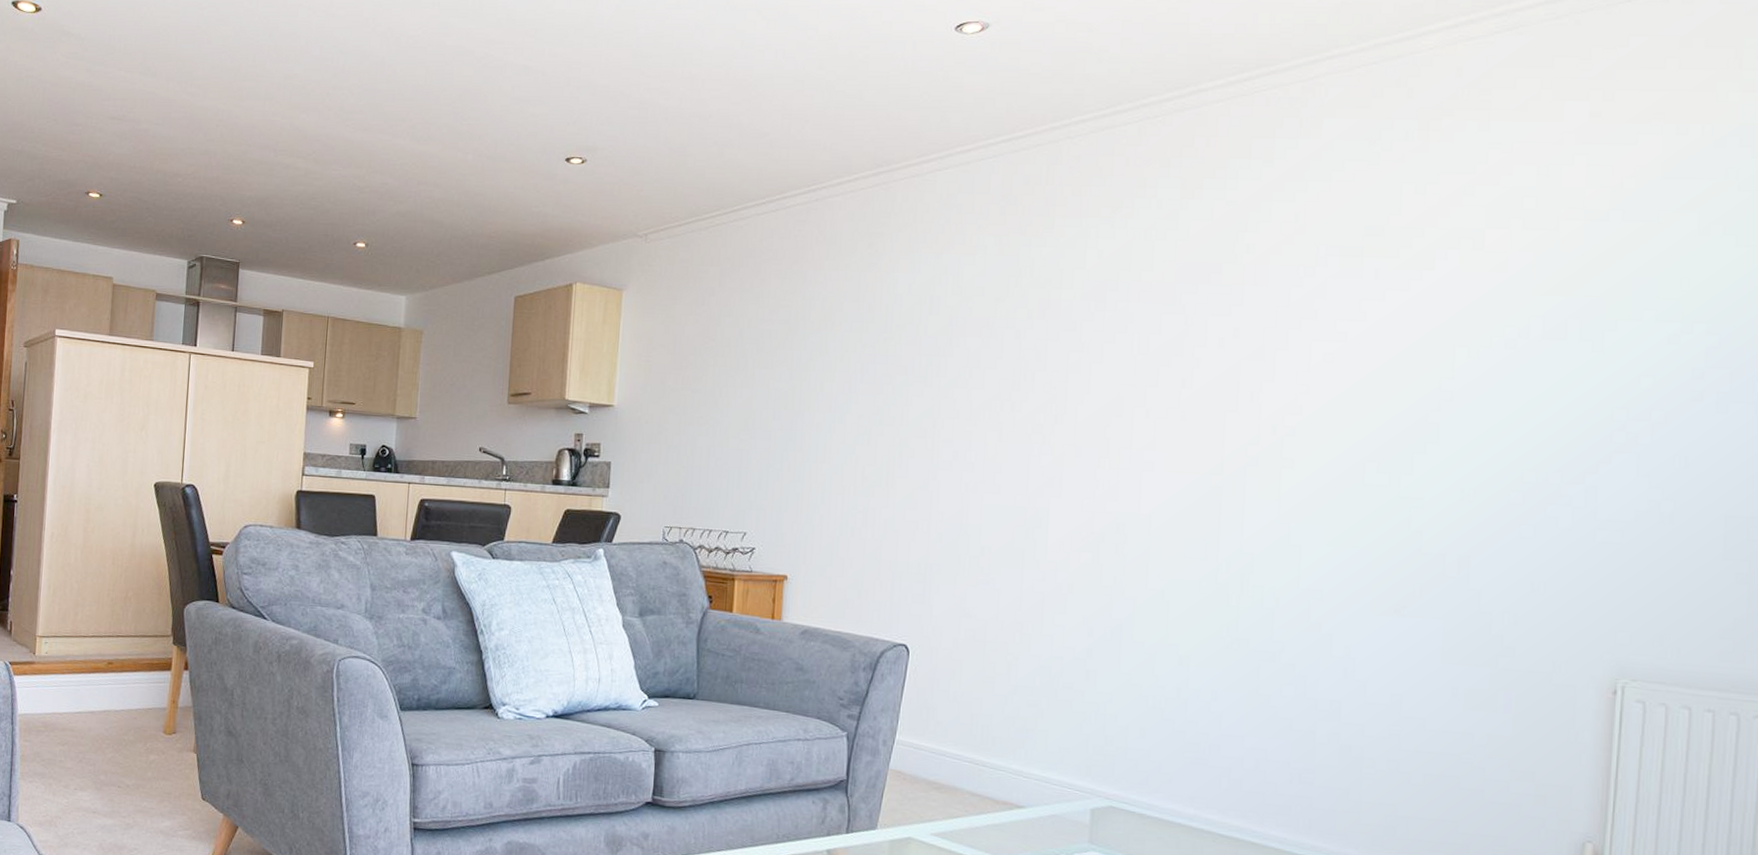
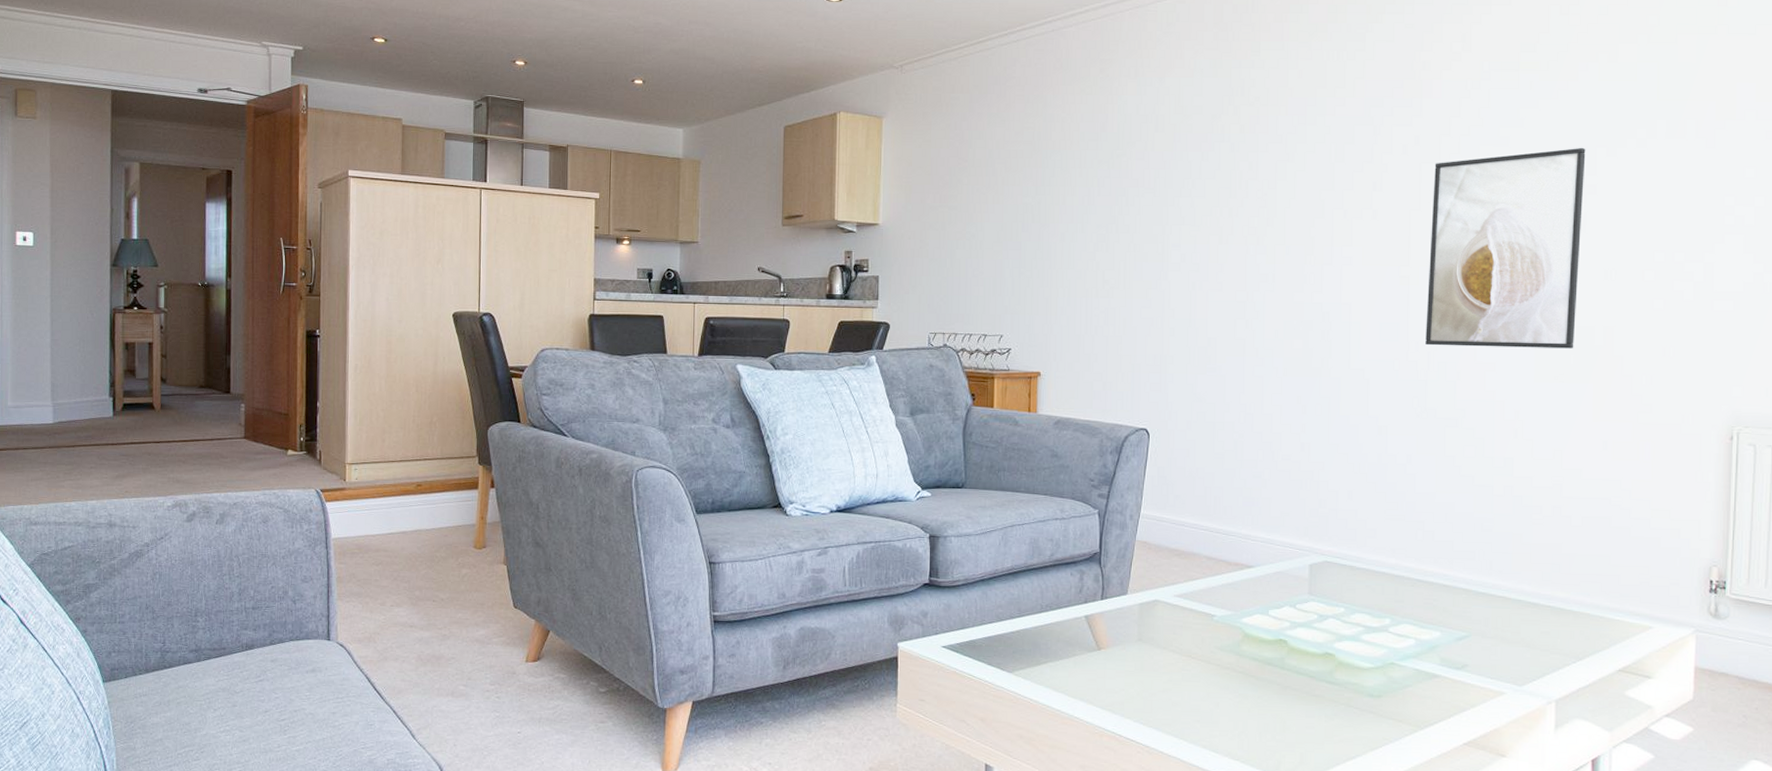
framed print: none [1239,346,1442,578] -> present [1425,147,1586,349]

